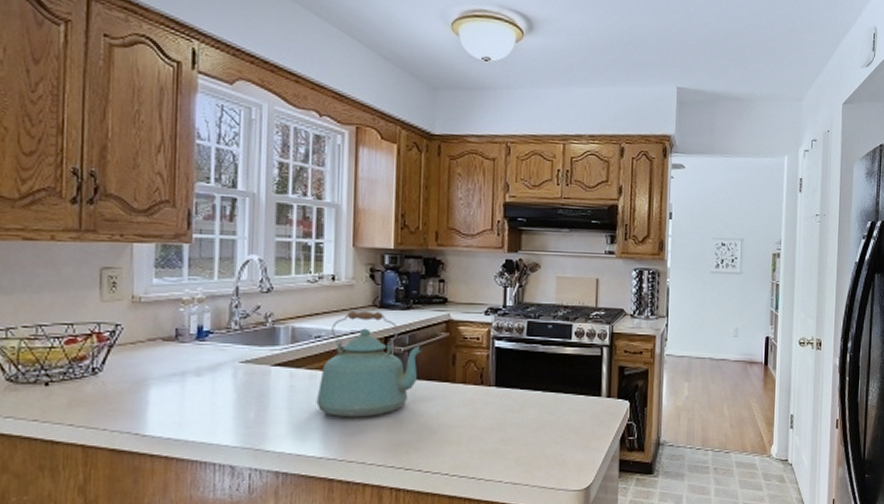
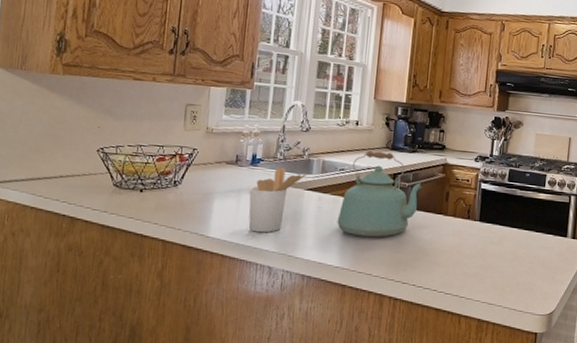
utensil holder: none [196,339,272,424] -> present [248,167,306,233]

